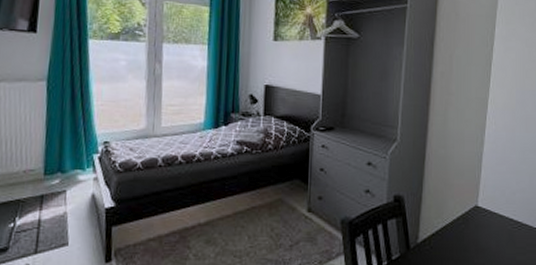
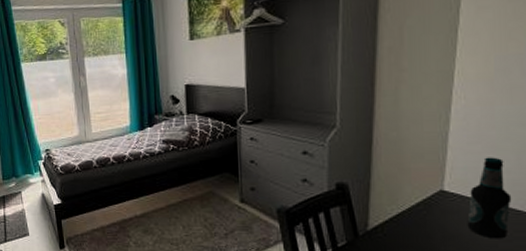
bottle: none [494,177,526,252] -> present [467,157,512,239]

